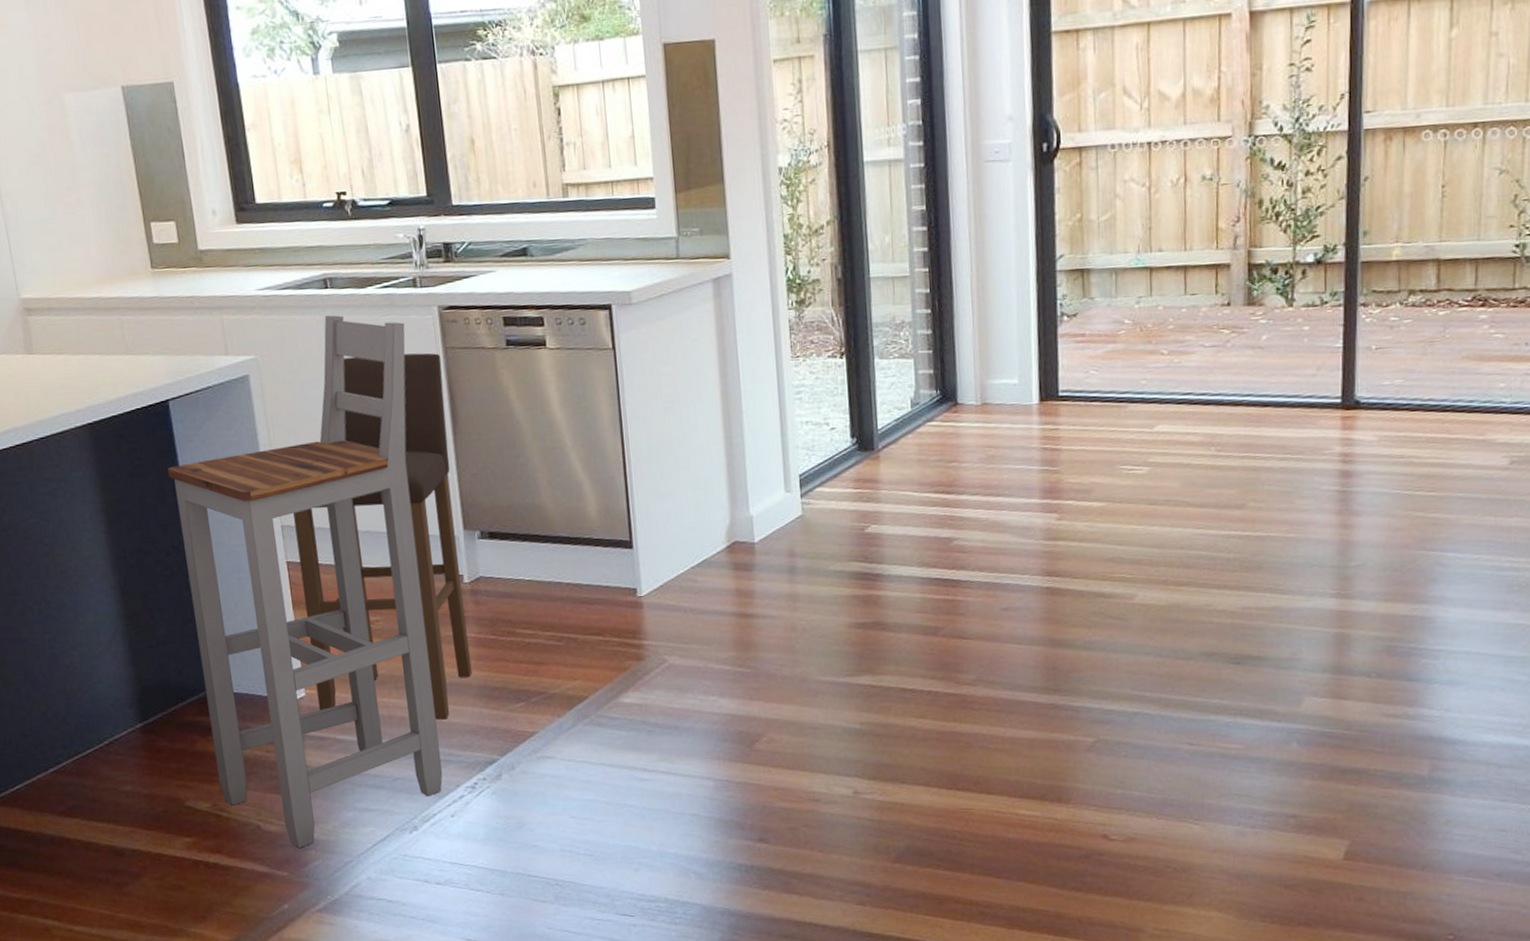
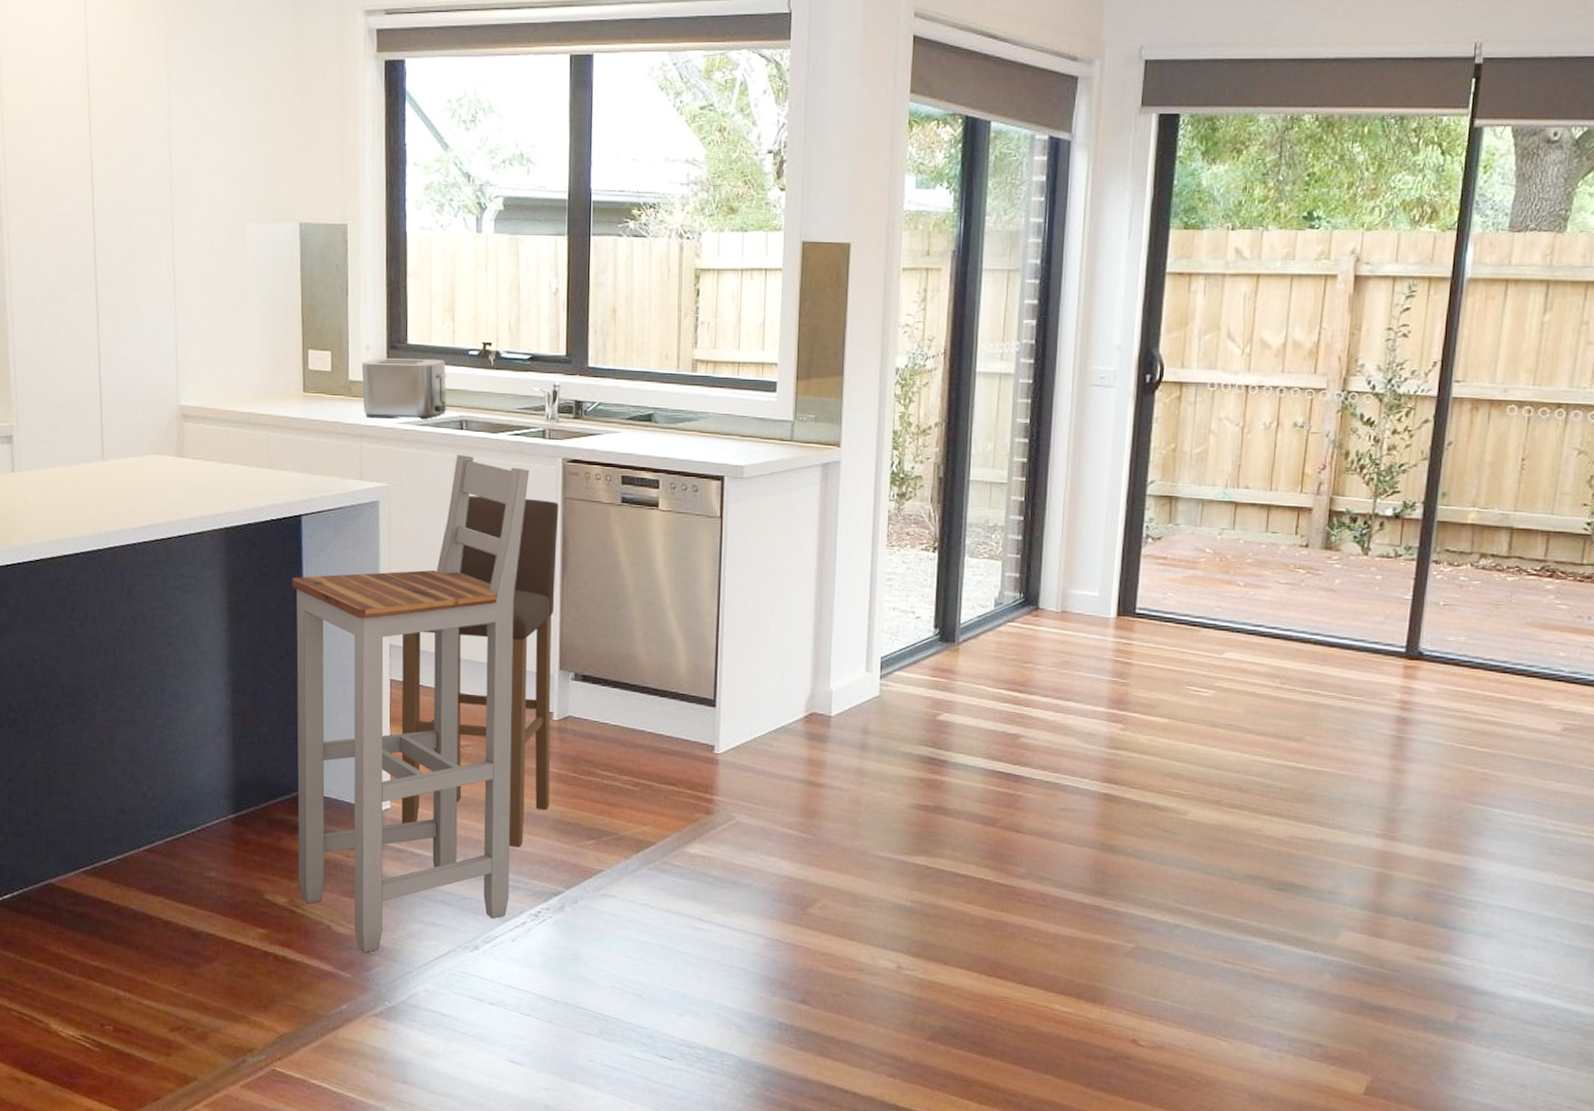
toaster: none [209,216,308,288] -> present [361,358,447,419]

